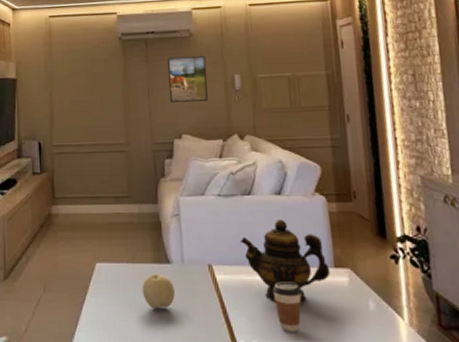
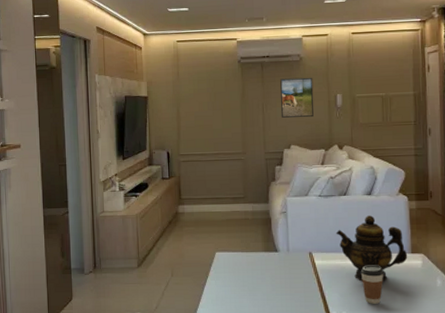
fruit: present [142,273,175,310] -> none [254,260,281,289]

